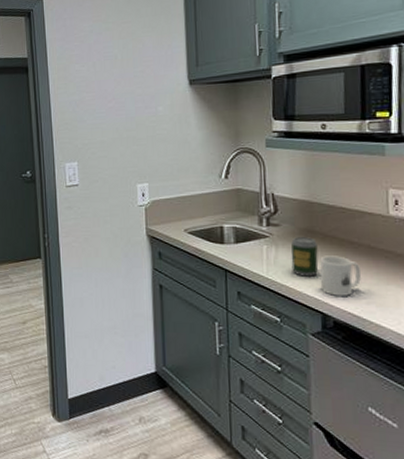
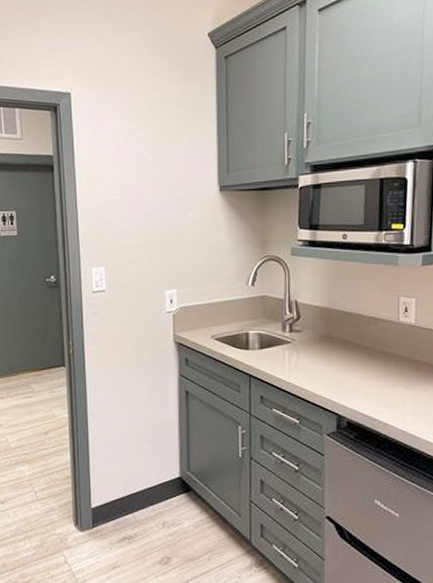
soda can: present [291,237,319,277] -> none [311,343,336,380]
mug: present [320,256,361,296] -> none [336,360,372,398]

